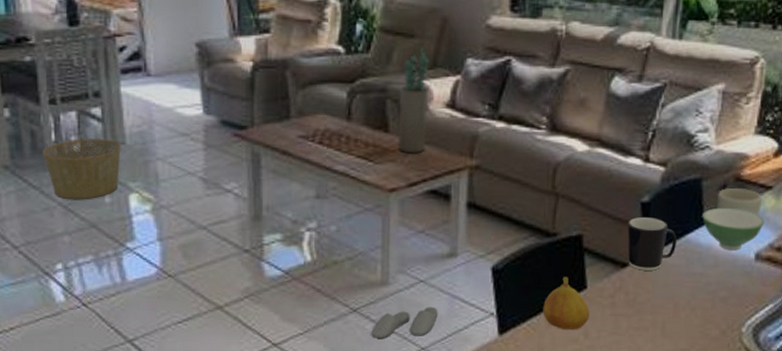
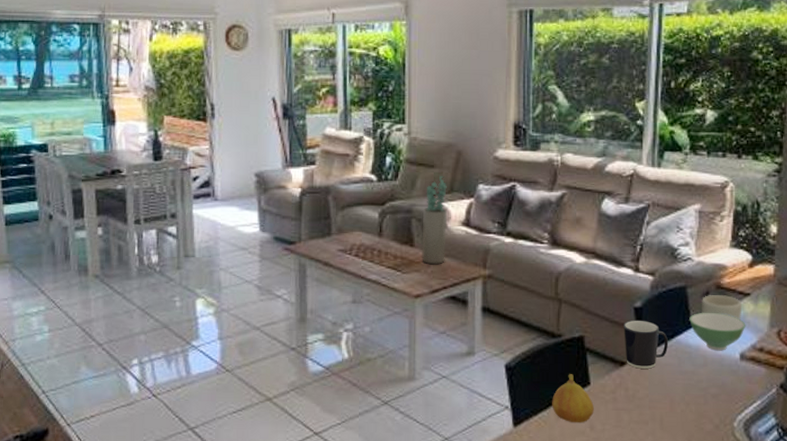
basket: present [43,138,121,200] -> none [127,252,191,304]
slippers: present [371,306,438,338] -> none [400,400,459,429]

